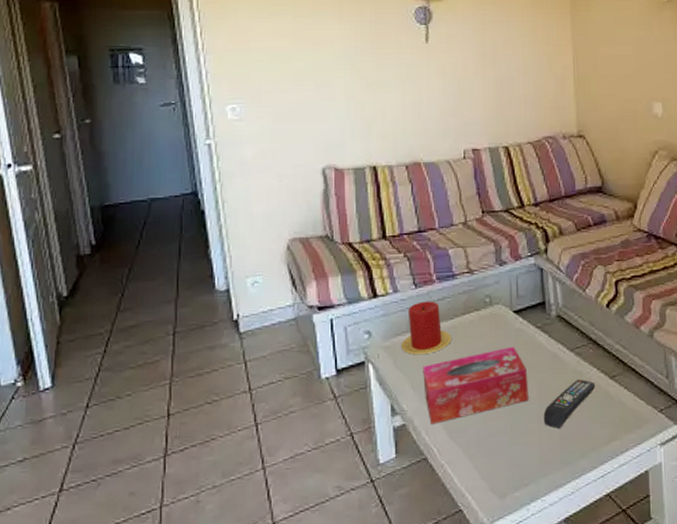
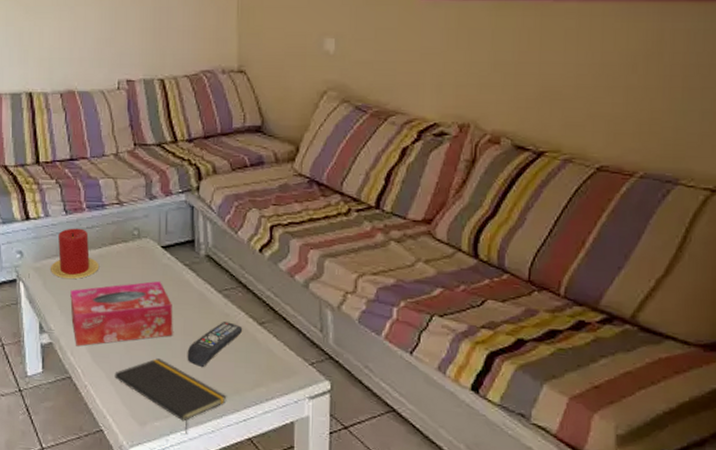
notepad: none [472,426,584,500] -> present [114,358,227,435]

